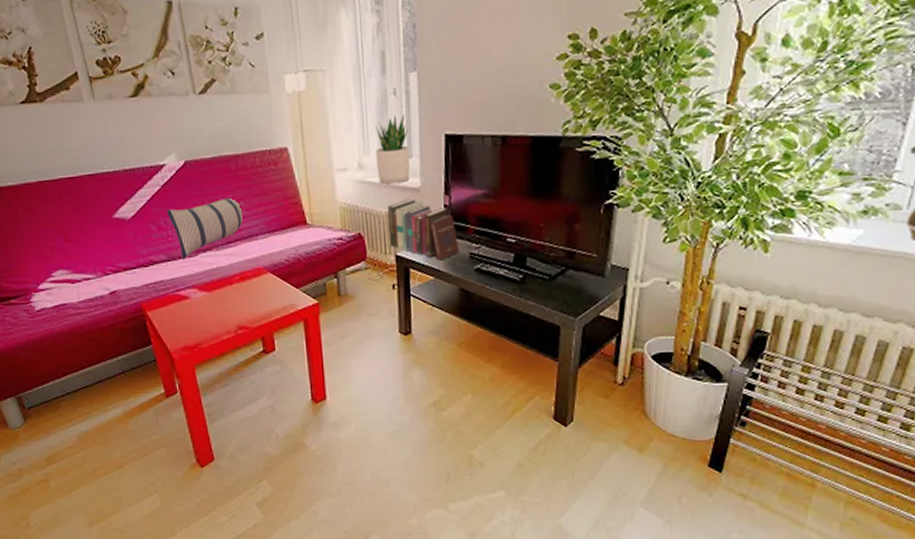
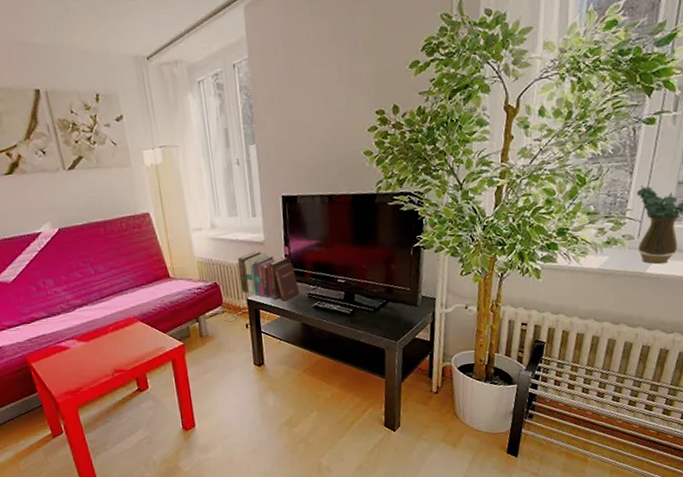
pillow: present [167,195,245,259] -> none [44,256,115,315]
planter: present [375,114,410,185] -> none [224,181,255,240]

